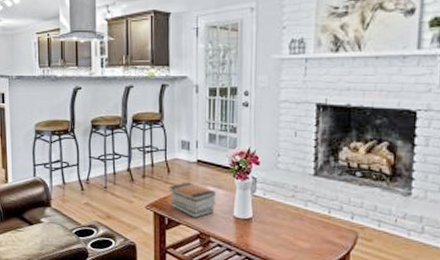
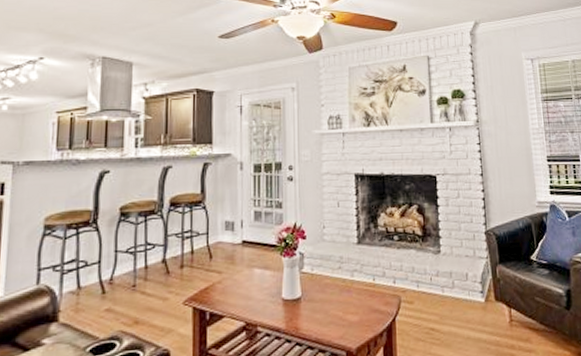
book stack: present [169,182,216,219] -> none [211,266,263,308]

